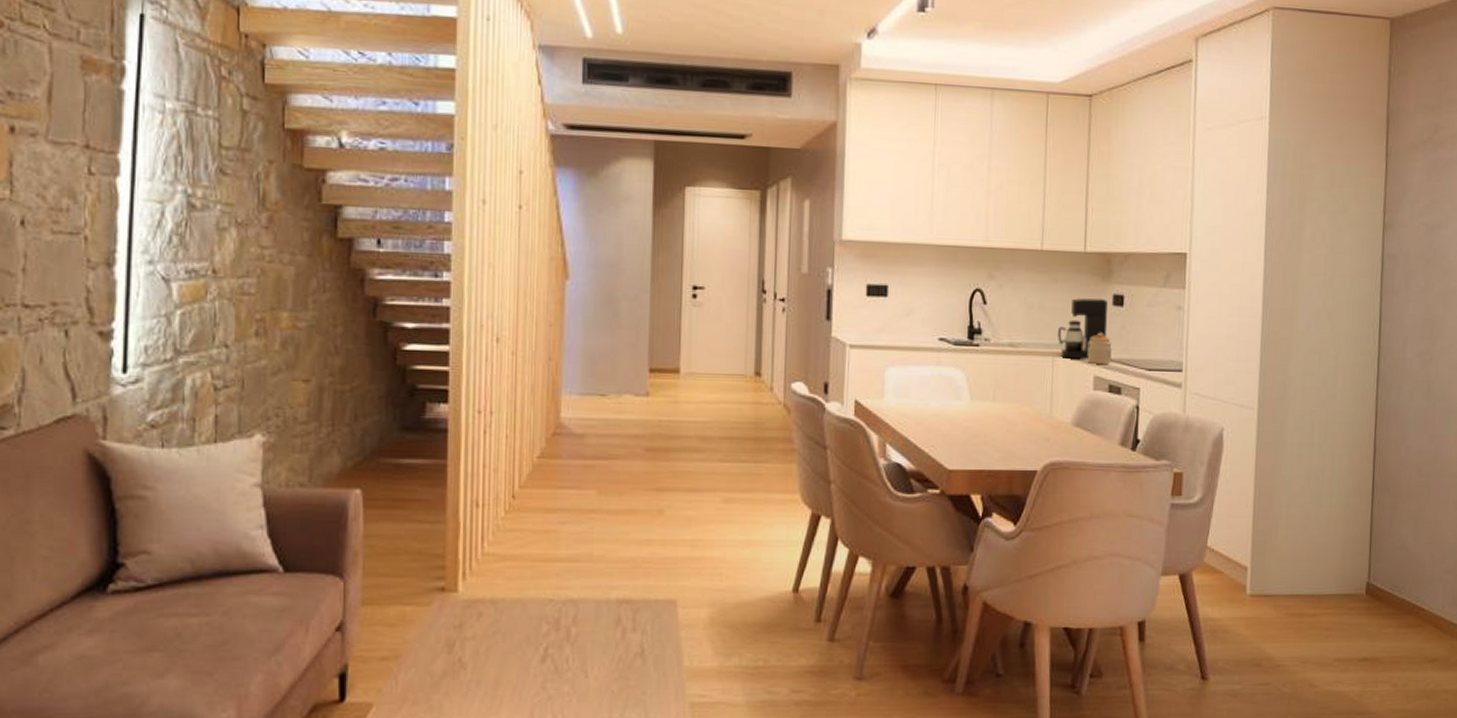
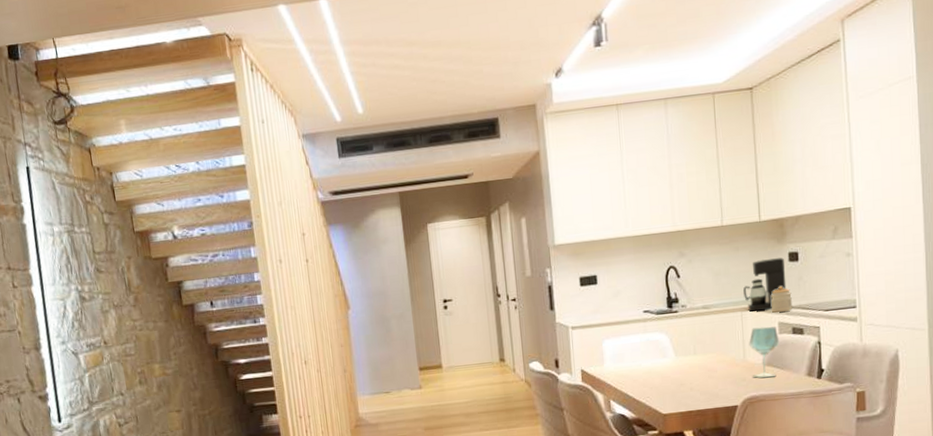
wine glass: none [1057,378,1093,442] -> present [749,326,780,378]

